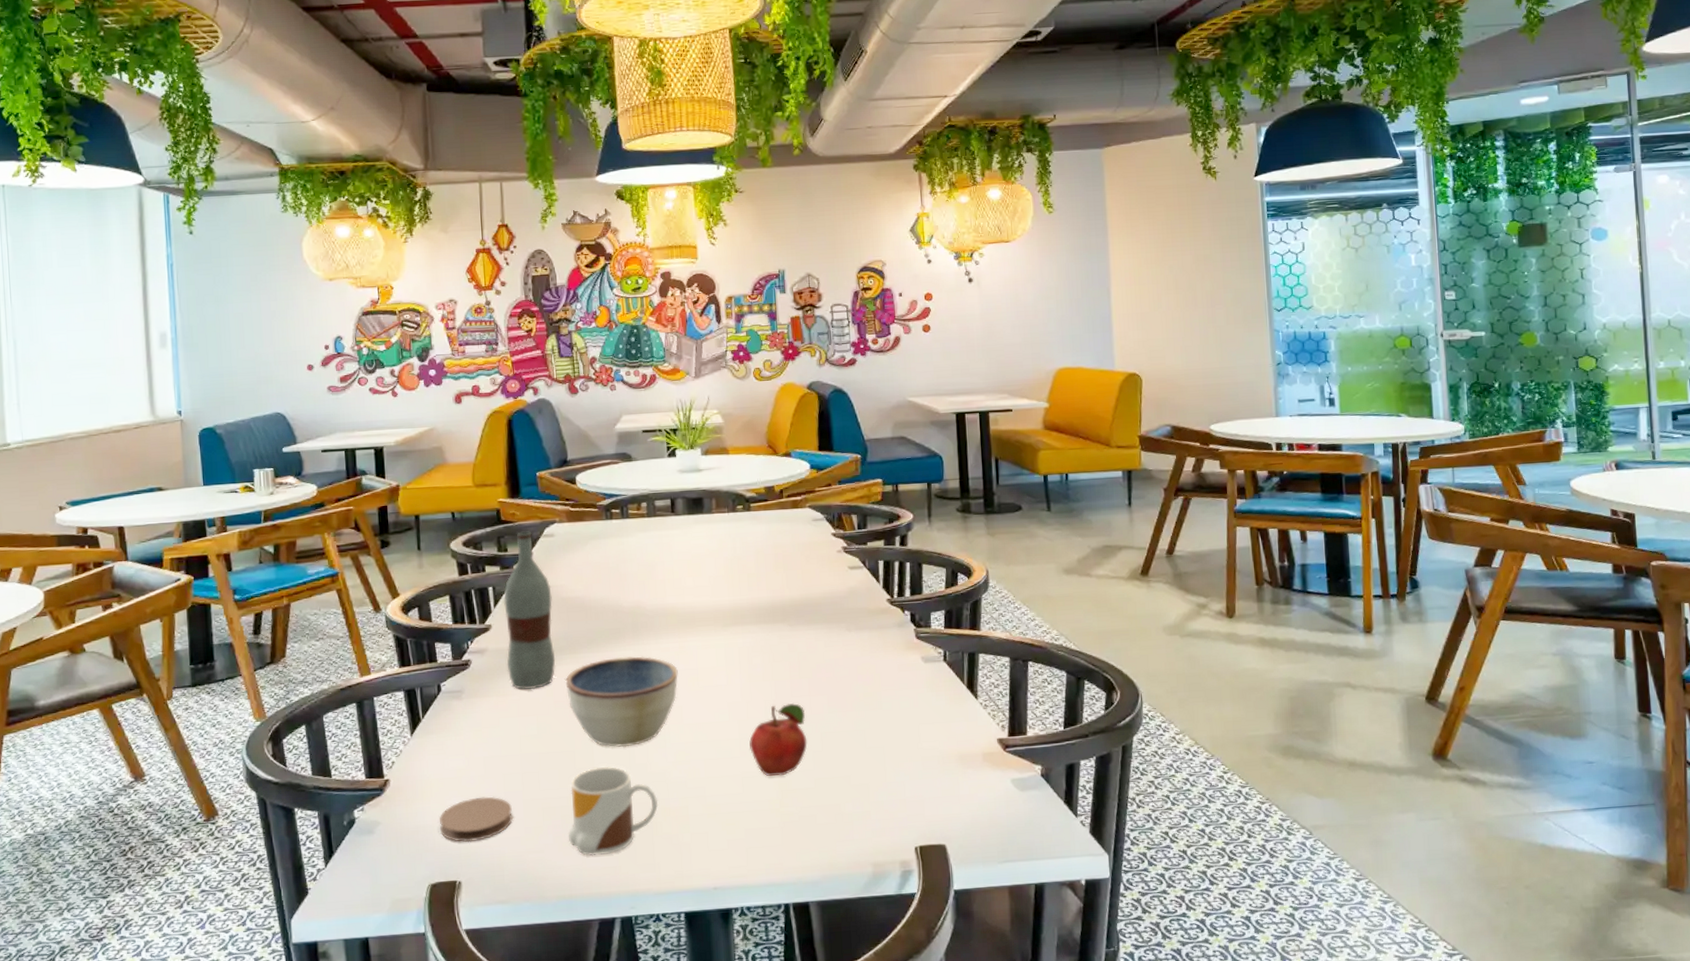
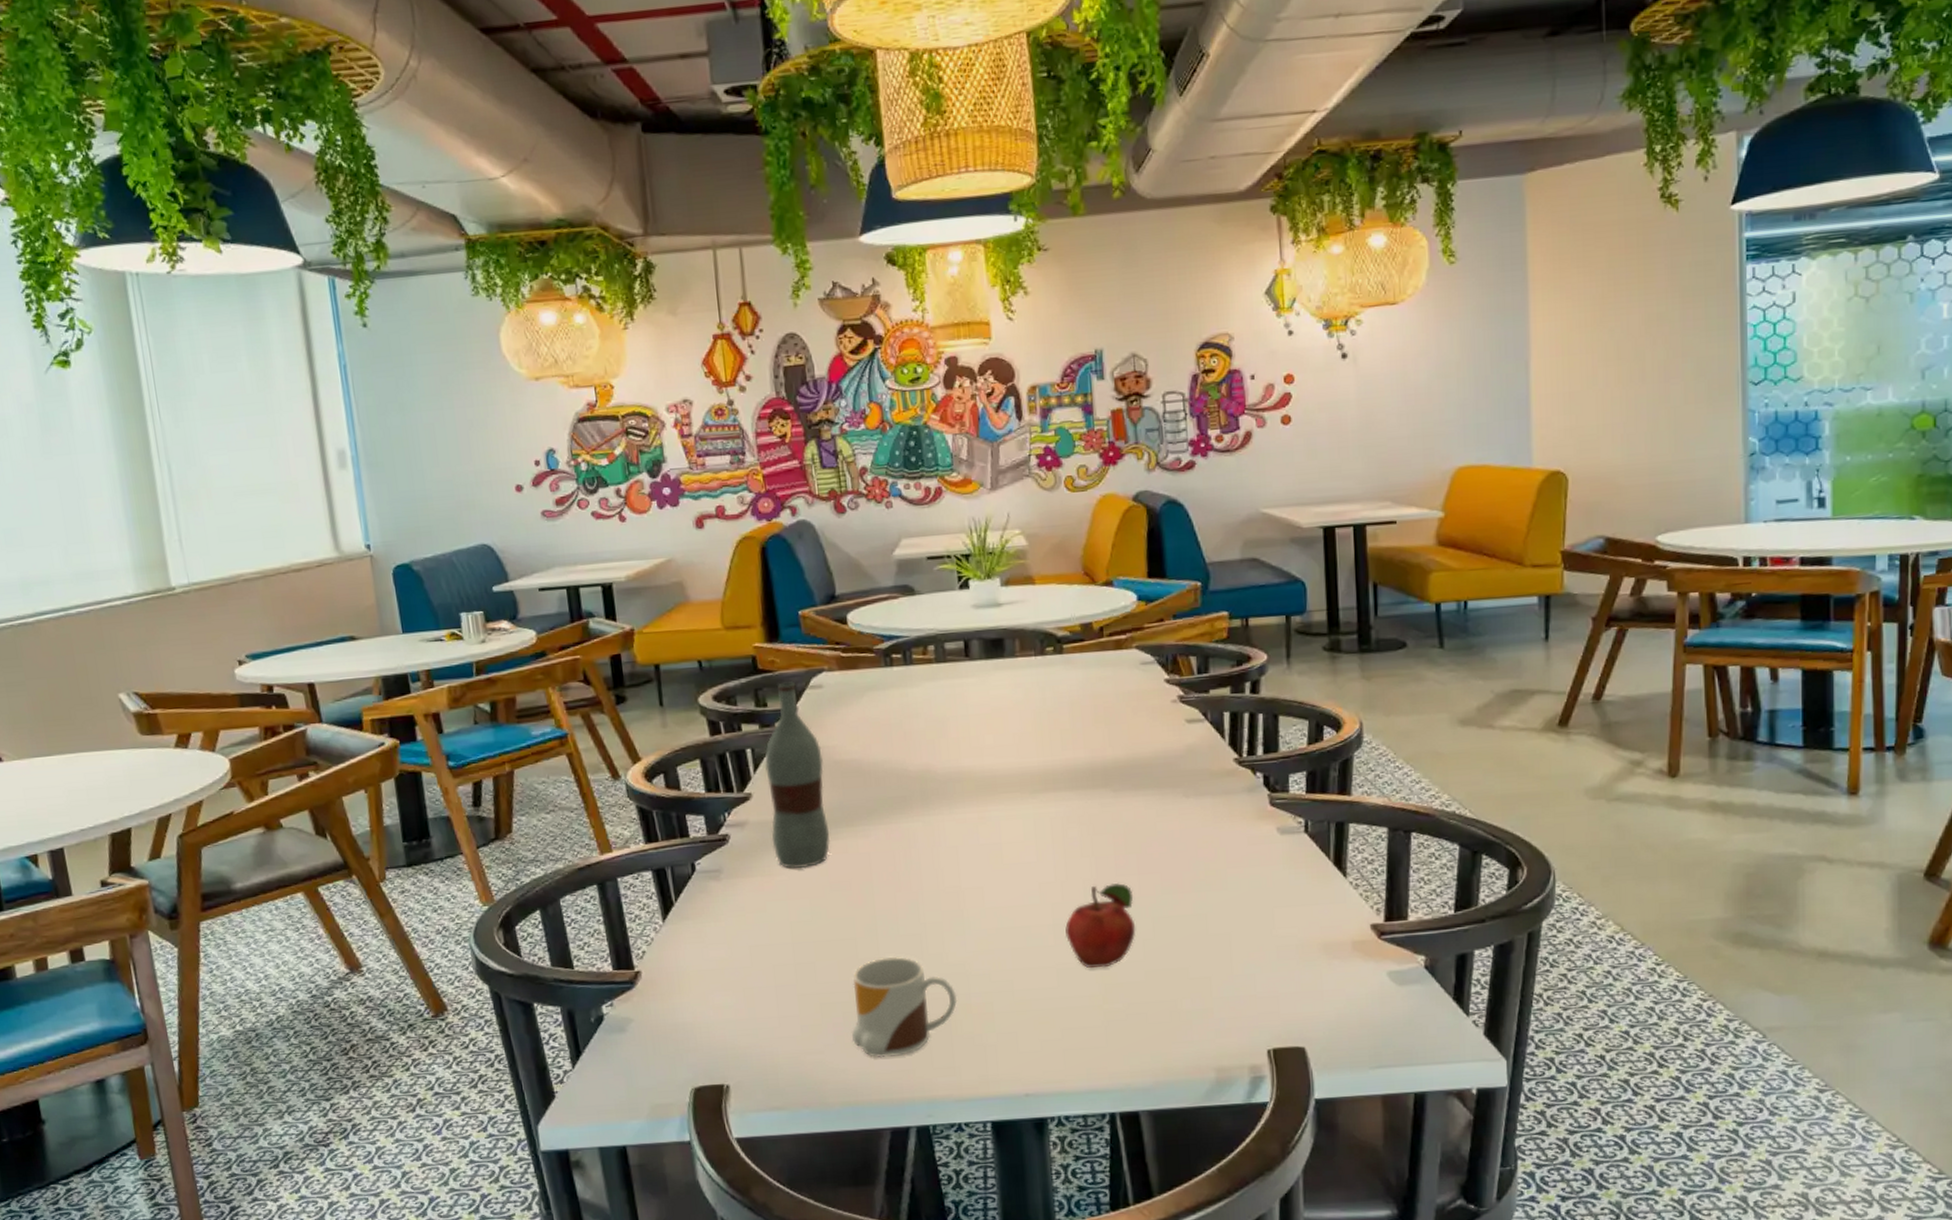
coaster: present [439,796,514,843] -> none [701,990,787,1042]
bowl: present [565,656,678,748] -> none [842,828,978,935]

